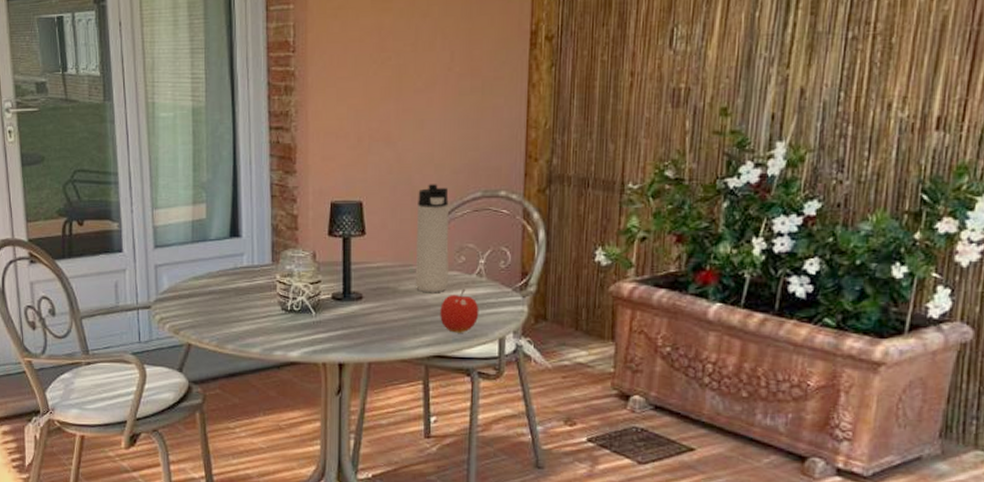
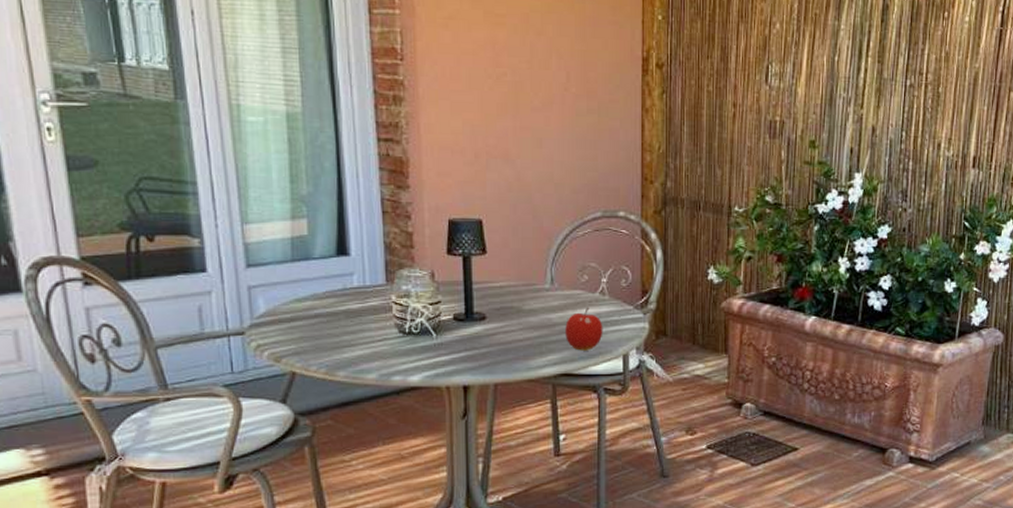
thermos bottle: present [415,184,449,292] -> none [538,203,572,311]

